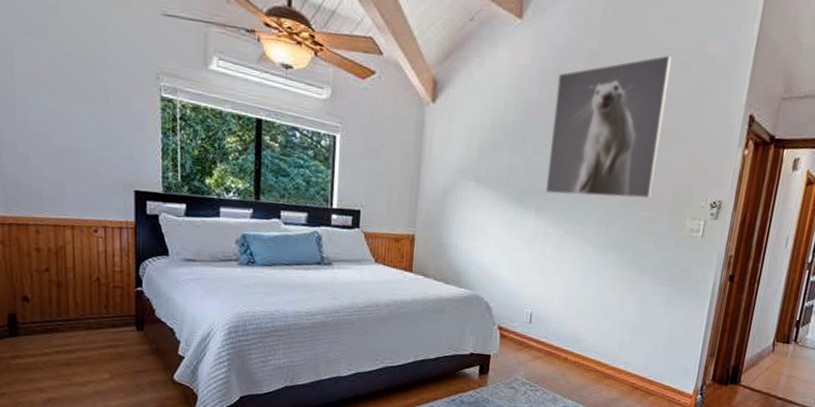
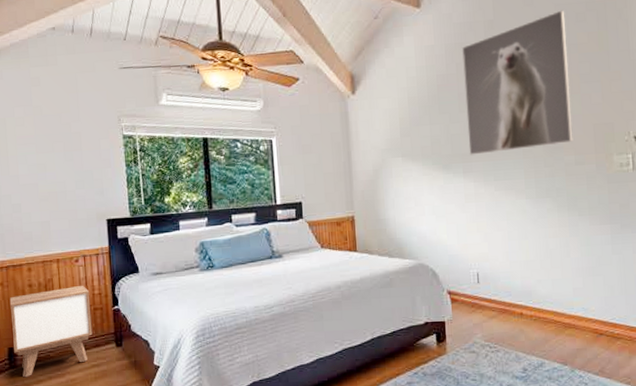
nightstand: none [11,258,110,348] -> present [9,285,93,378]

